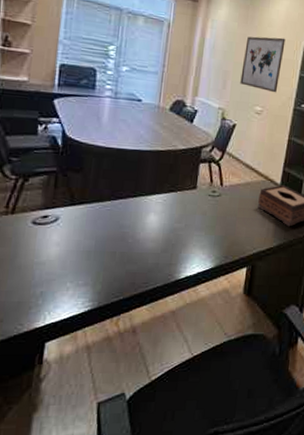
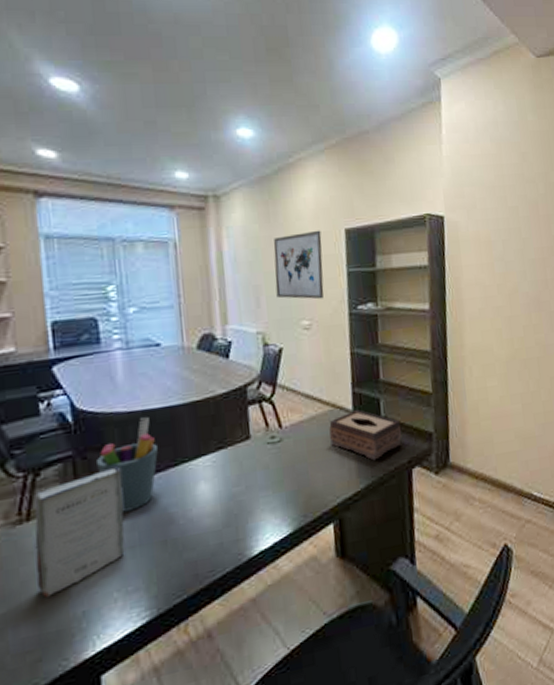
book: none [11,187,92,275] -> present [34,466,125,598]
pen holder: none [73,154,124,224] -> present [97,417,159,513]

